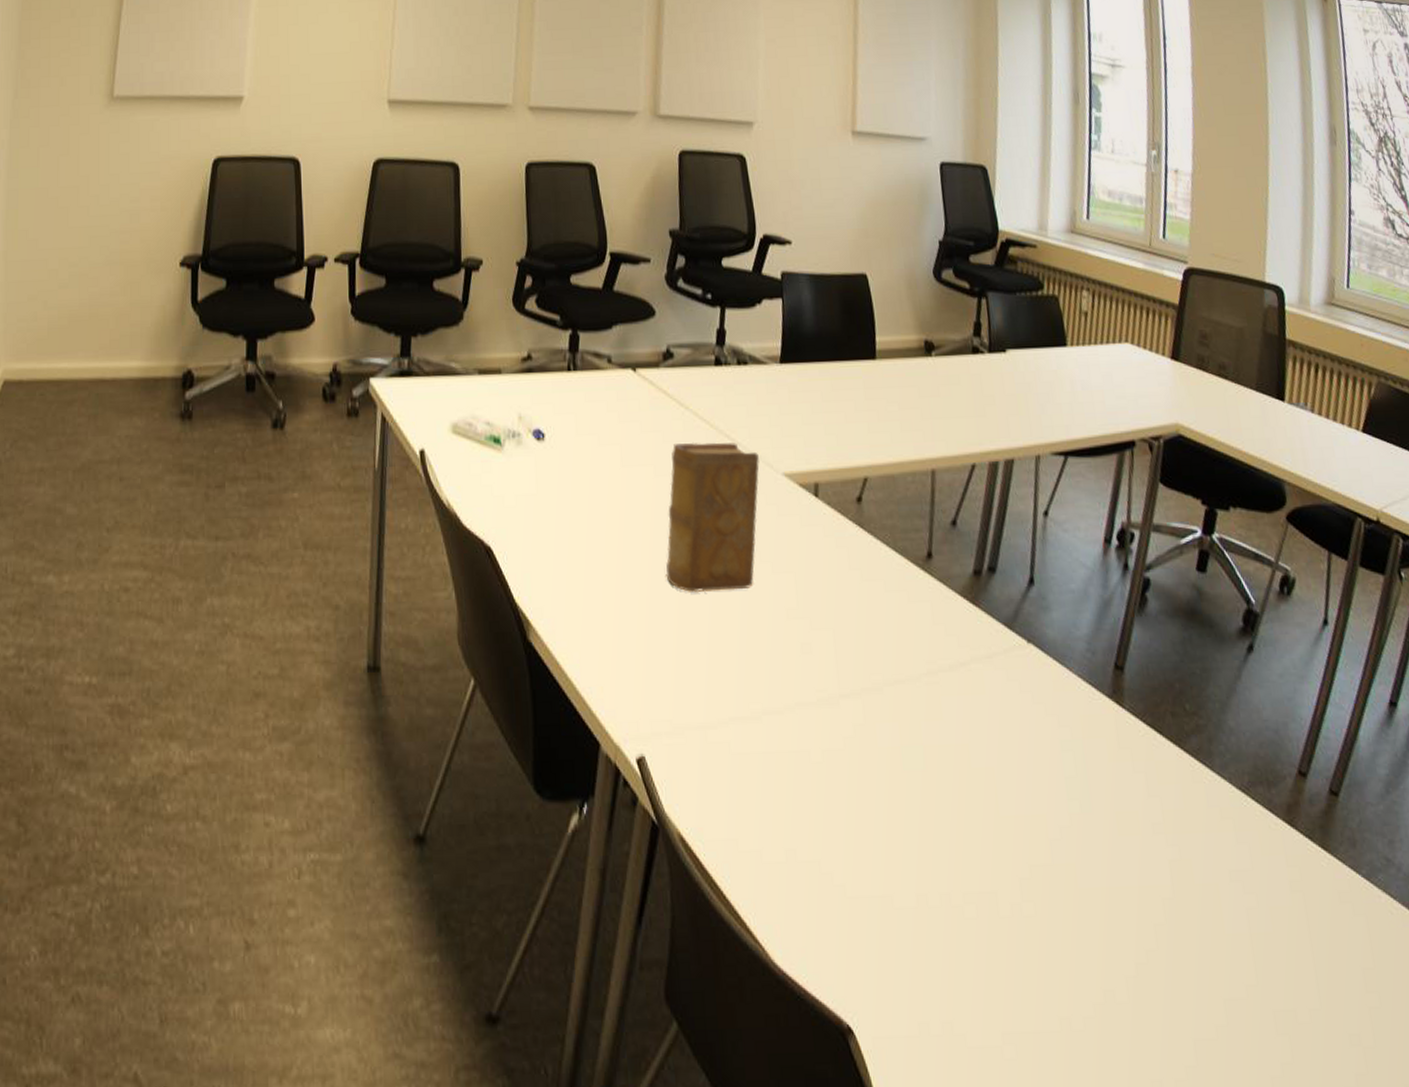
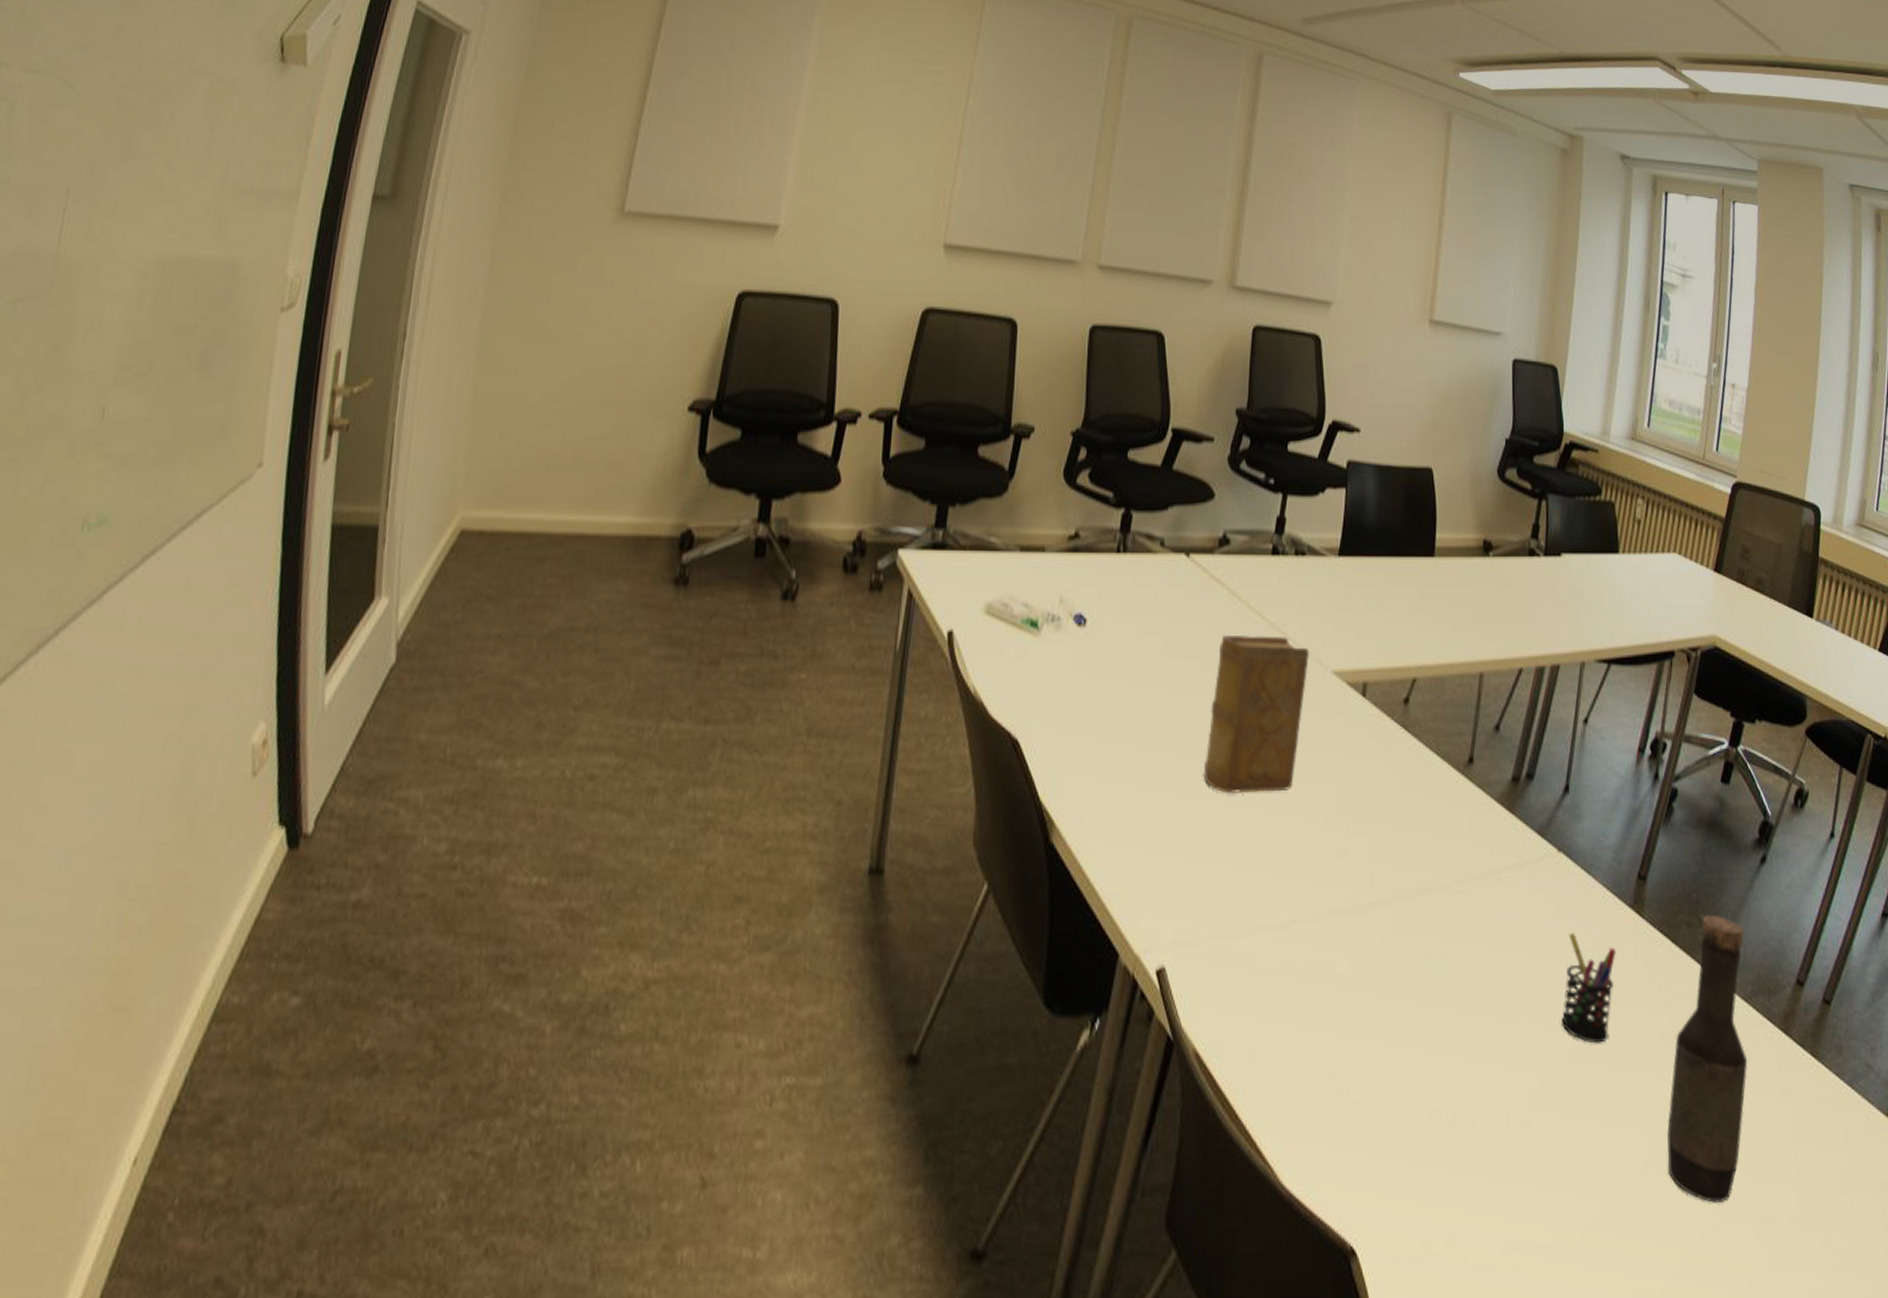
pen holder: none [1045,722,1098,833] -> present [1562,932,1616,1044]
bottle: none [1167,704,1252,995] -> present [1667,914,1748,1203]

